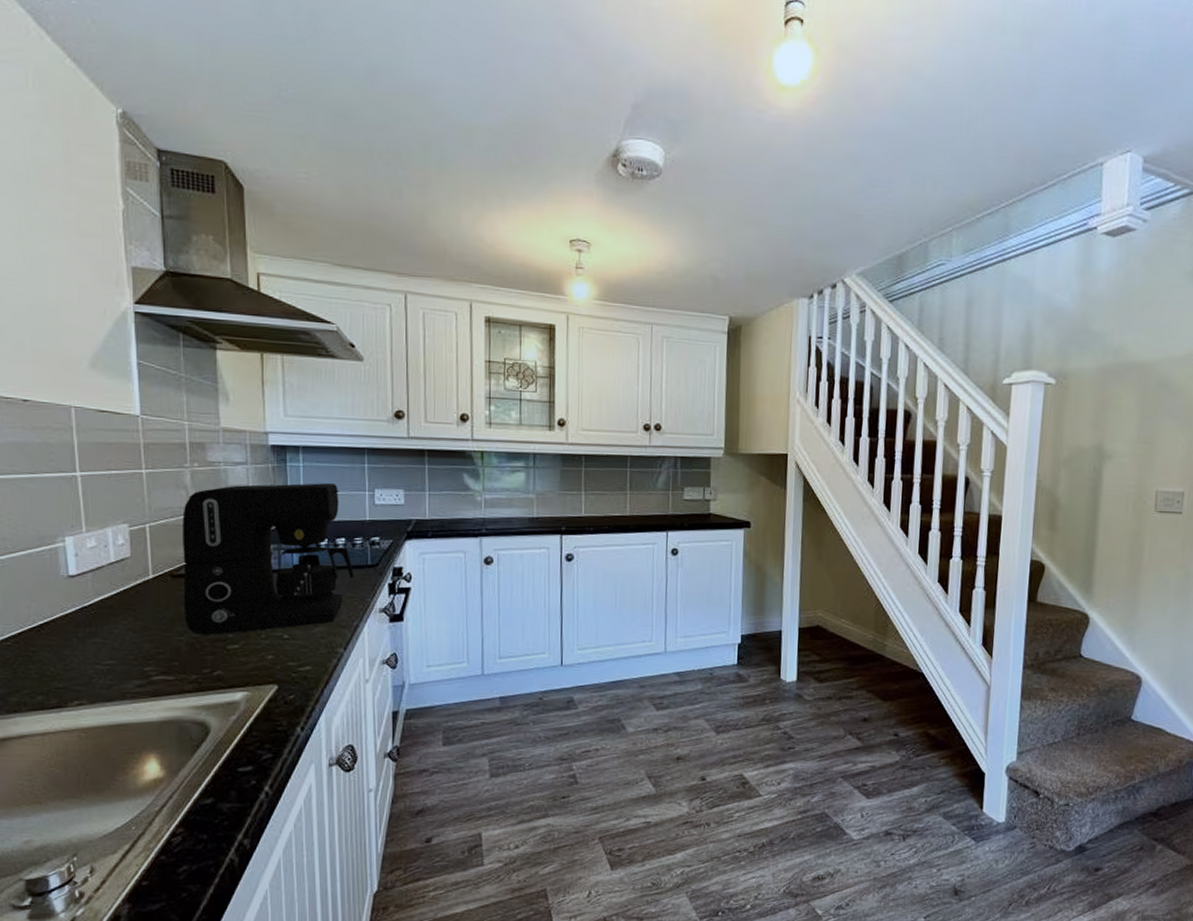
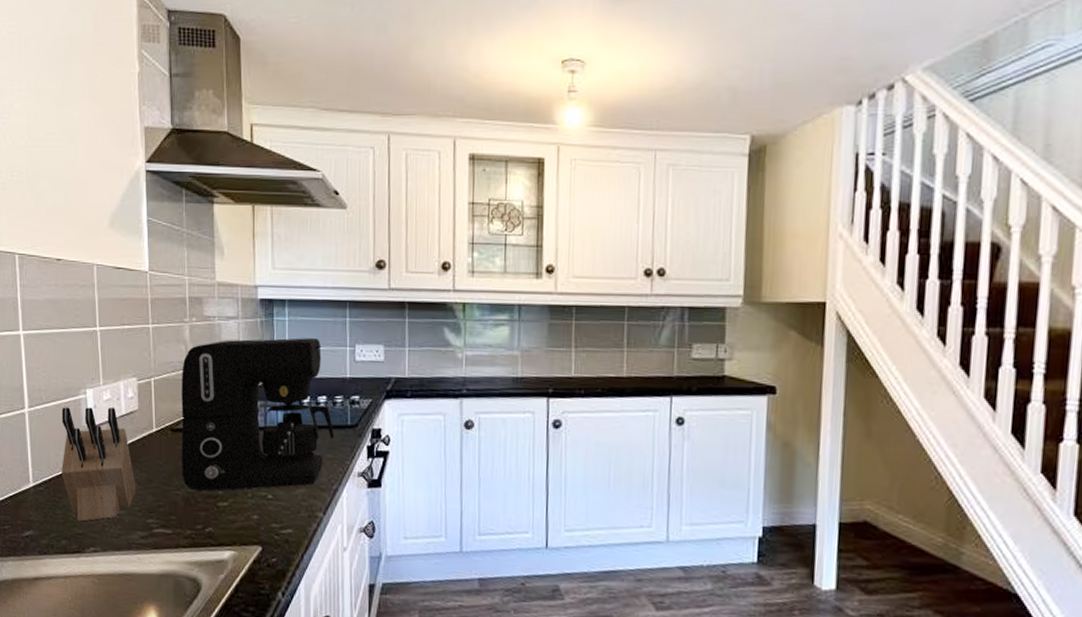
knife block: none [33,555,130,675] -> present [61,407,136,522]

